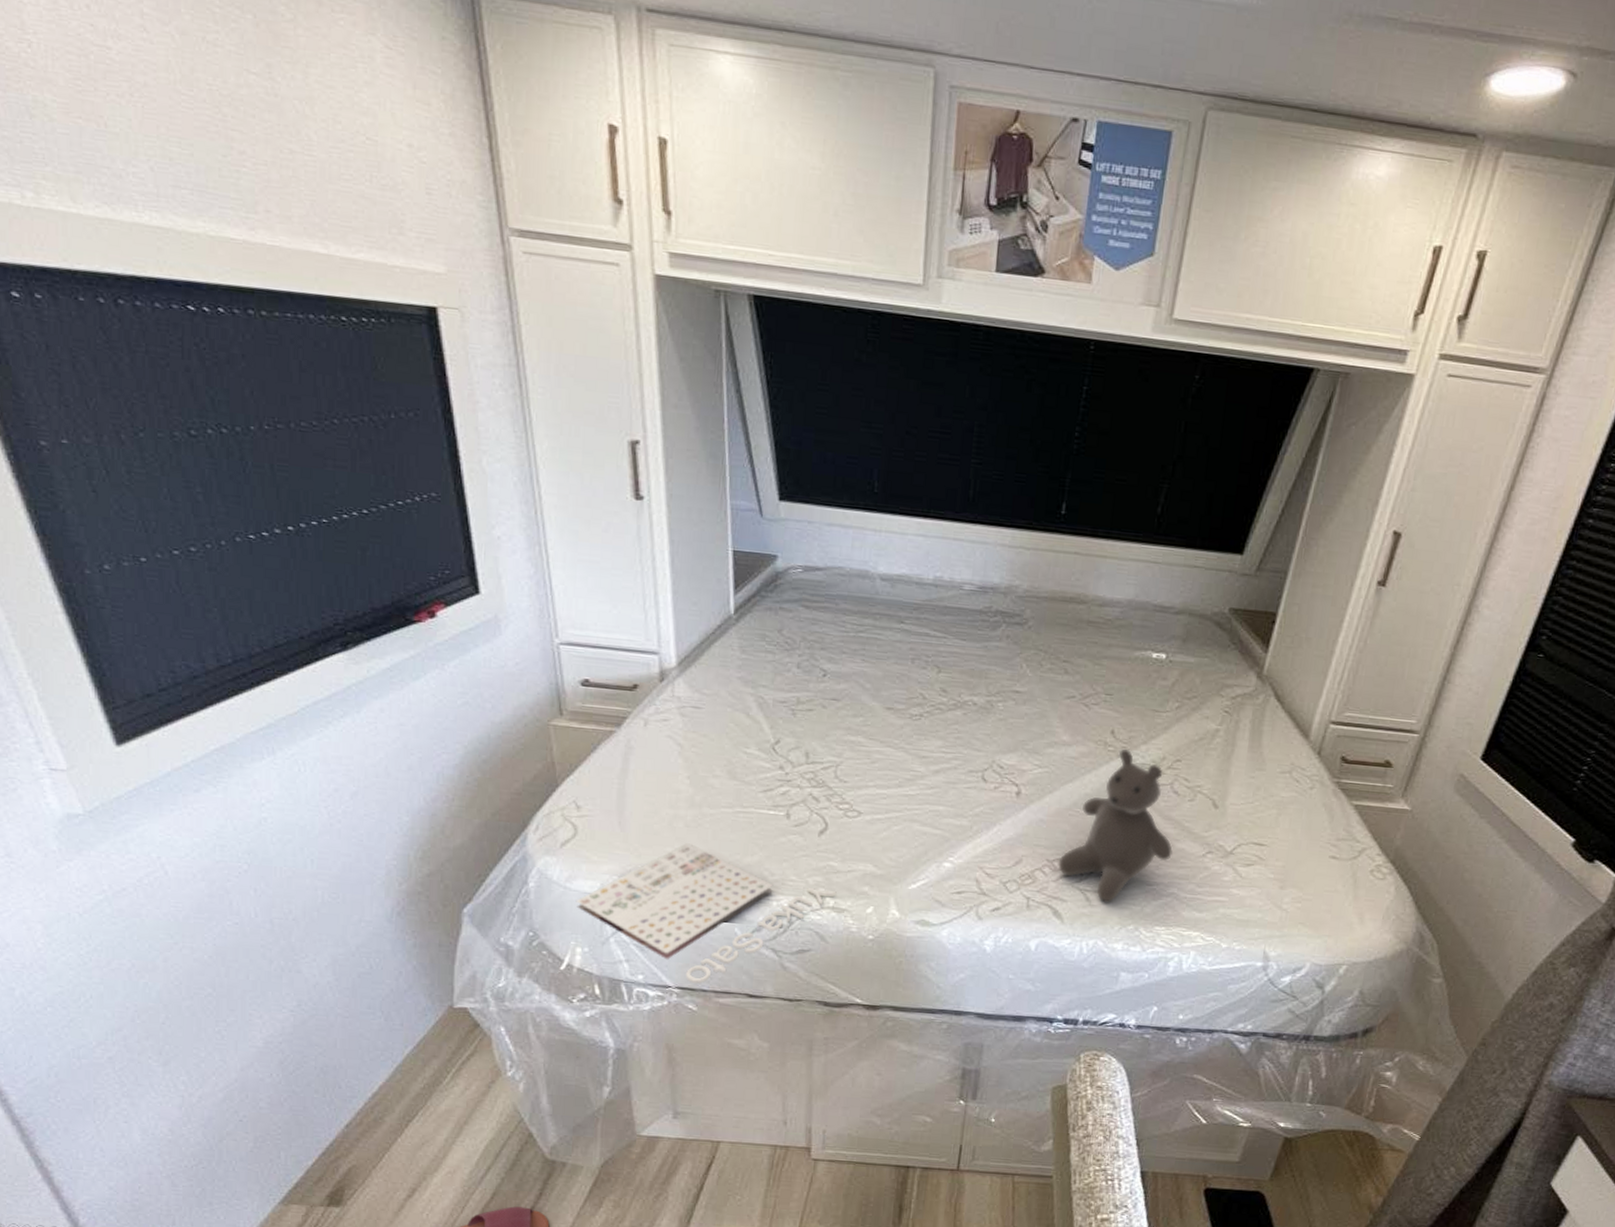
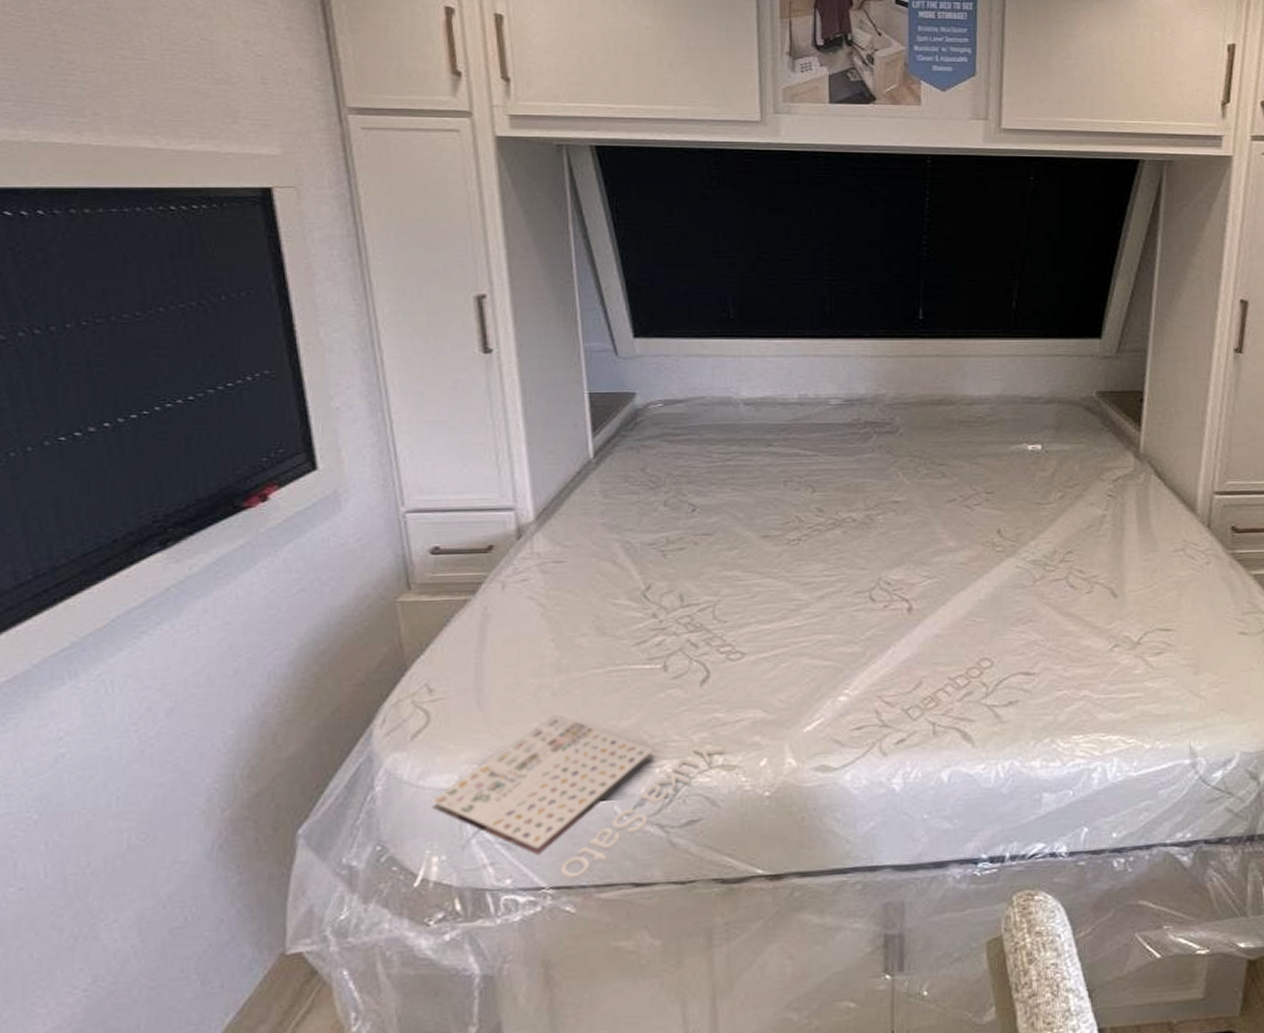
stuffed bear: present [1057,748,1173,902] -> none [961,547,1078,716]

